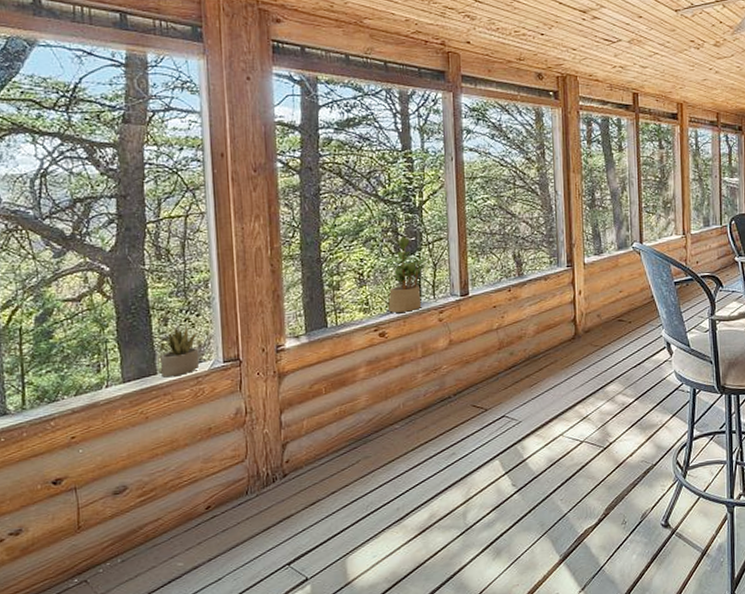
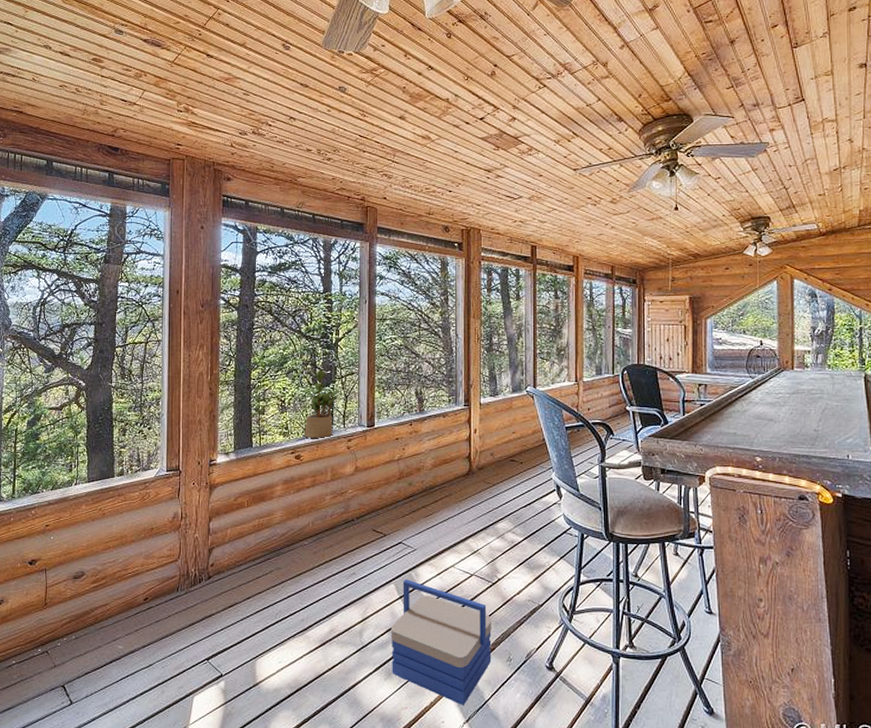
succulent plant: present [158,327,200,378] -> none [117,438,148,481]
cooler: none [497,454,606,574] -> present [390,580,492,705]

